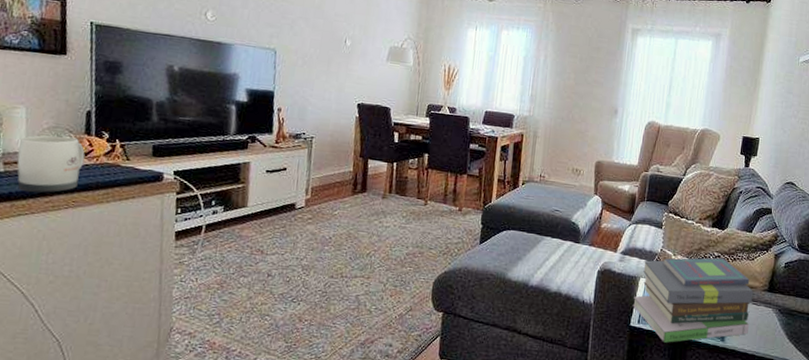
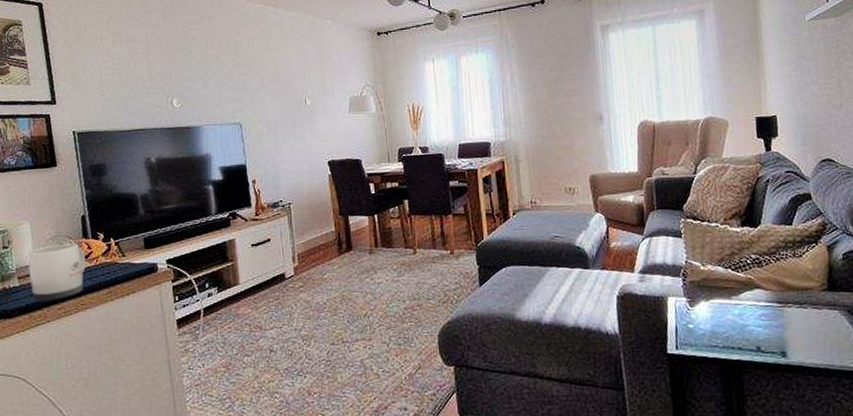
books: present [633,257,754,343] -> none [665,259,815,368]

